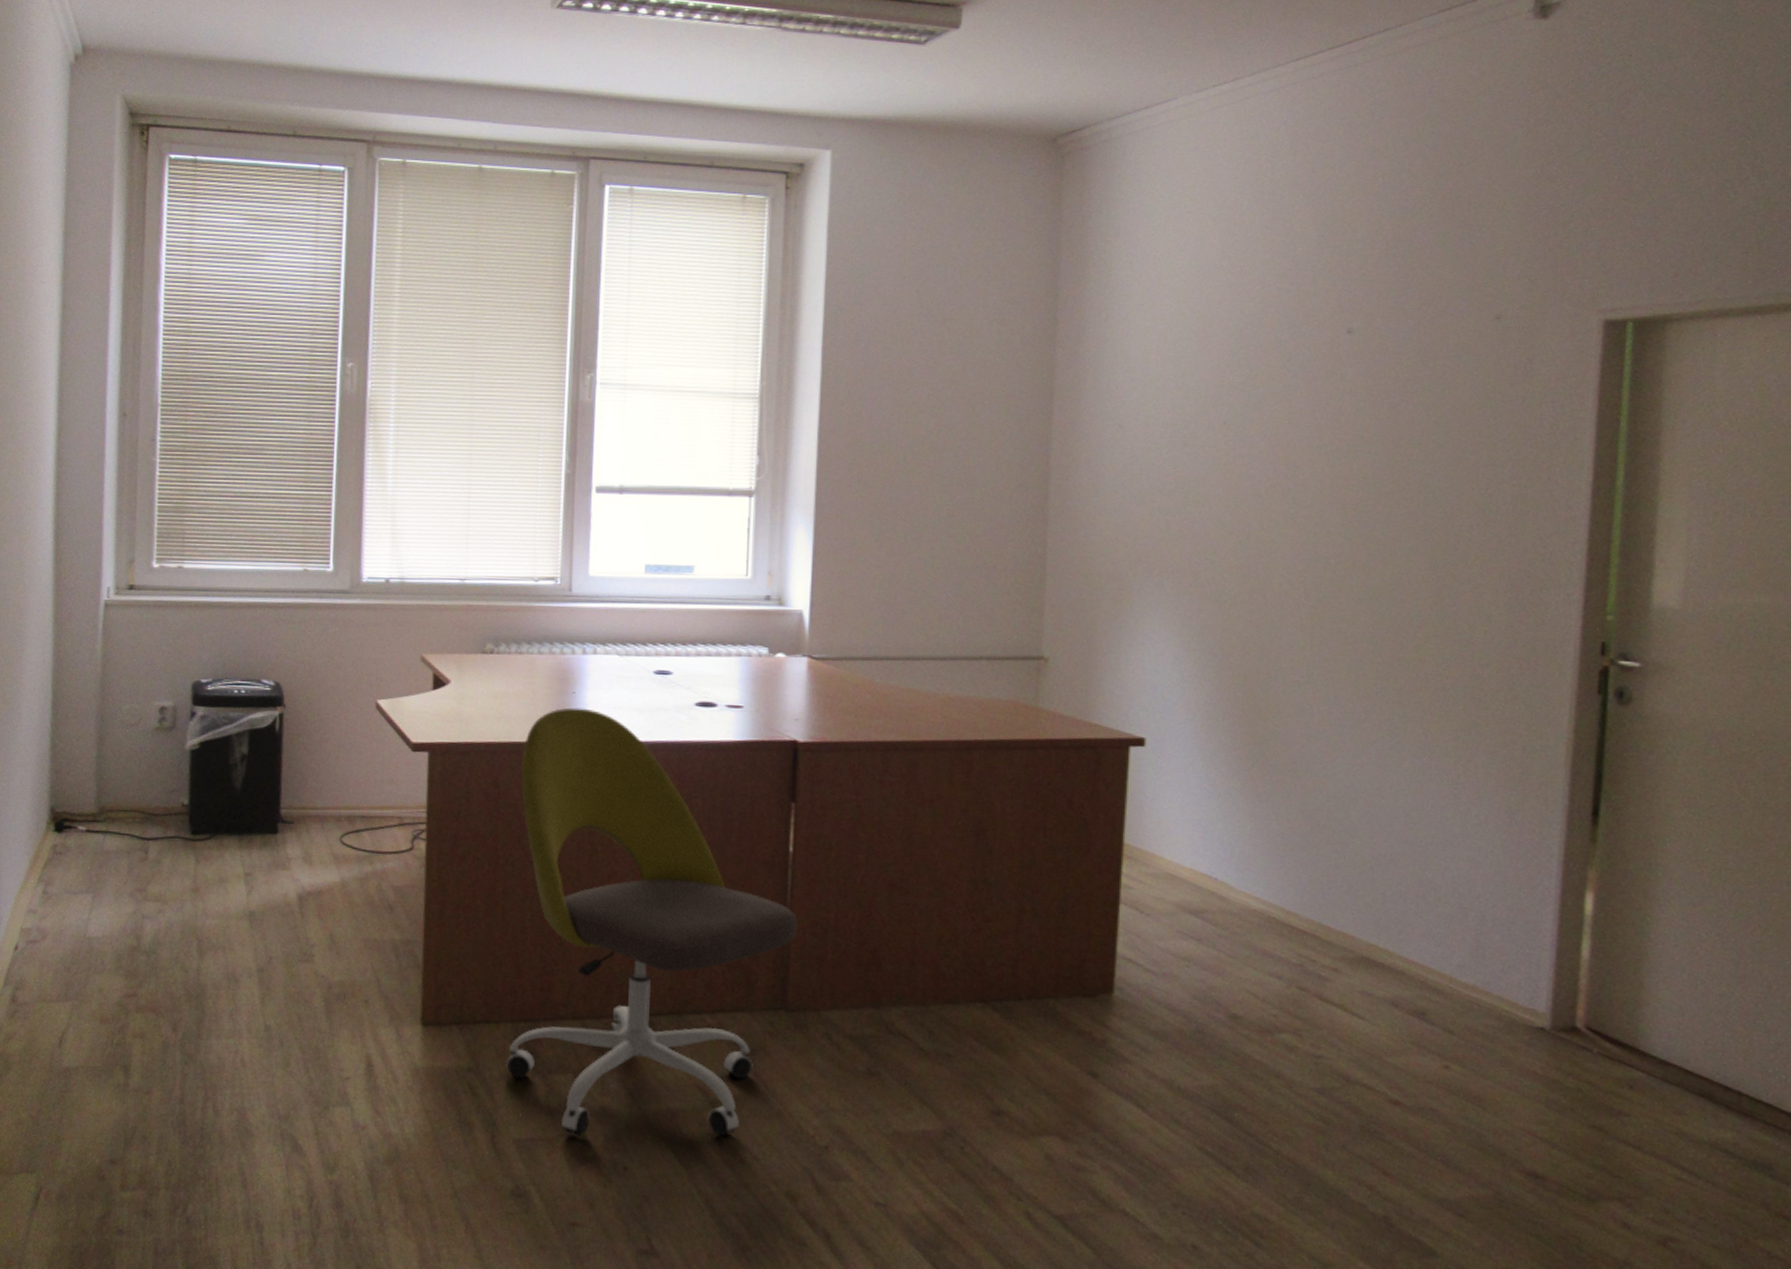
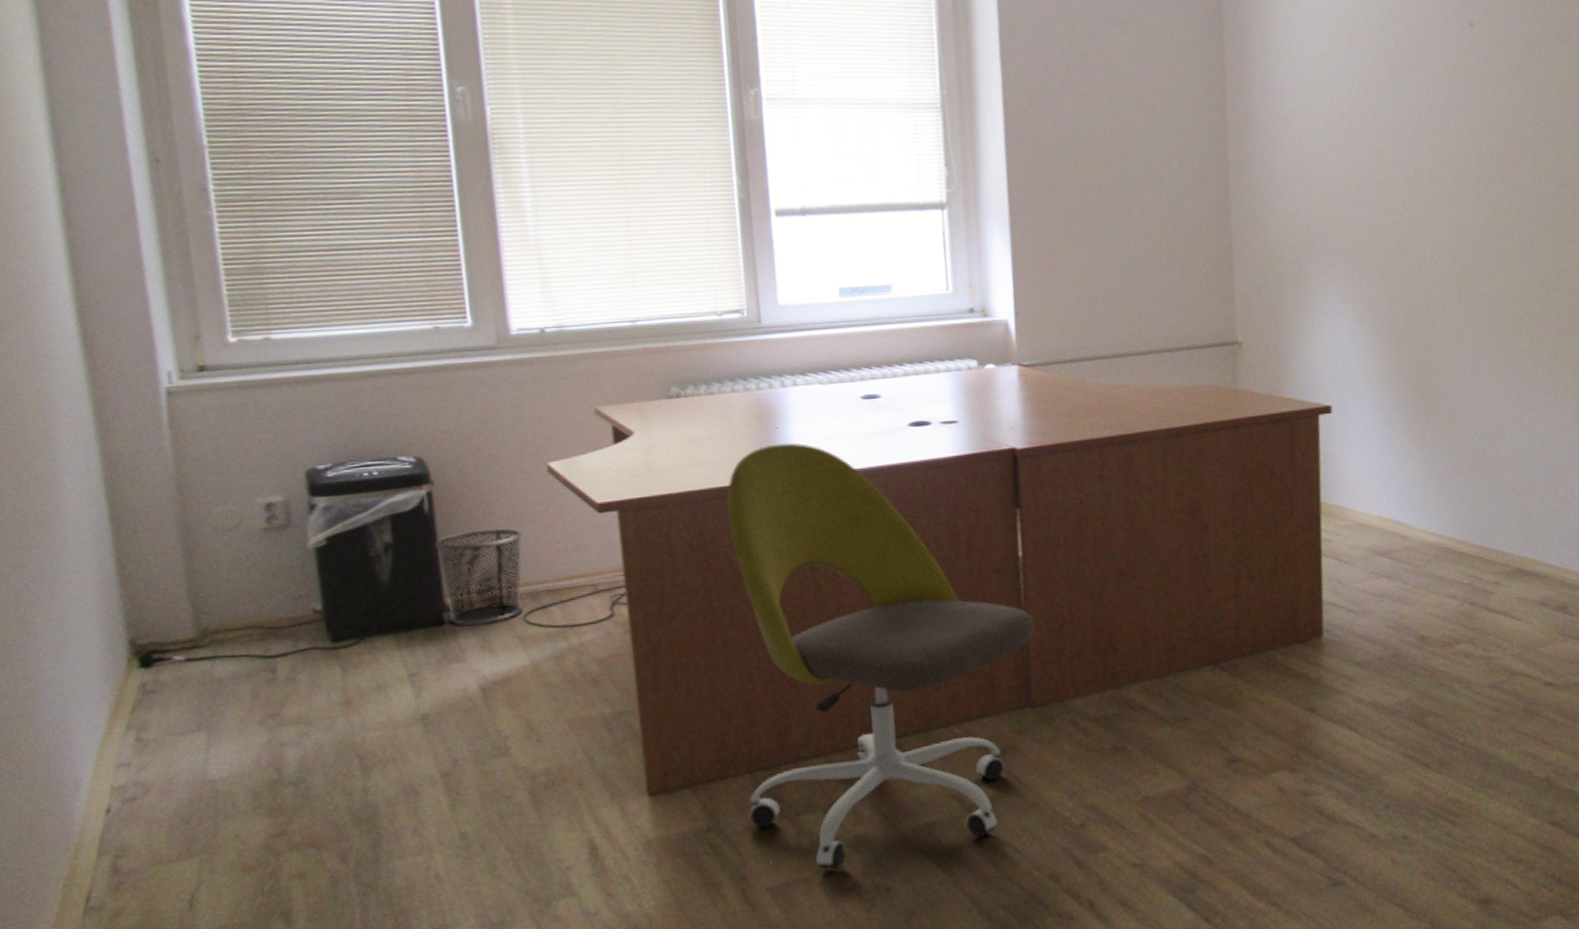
waste bin: none [280,753,348,839] -> present [435,528,523,626]

